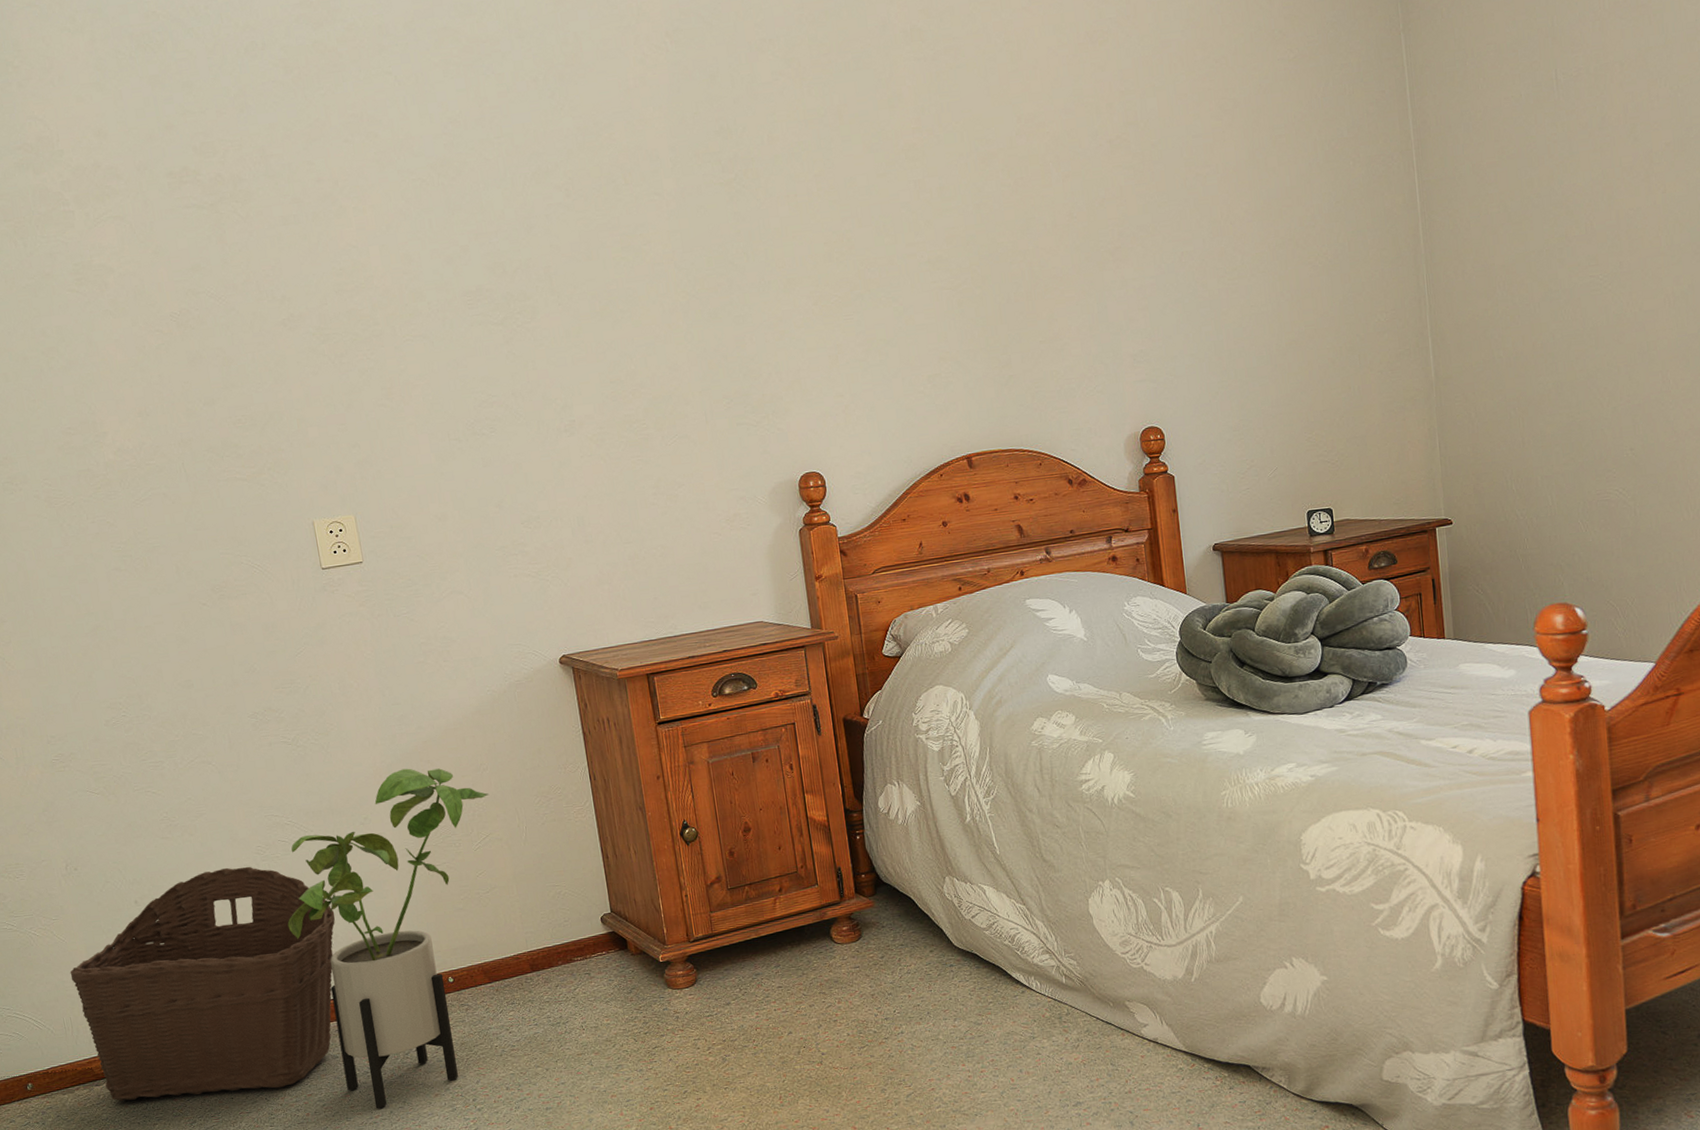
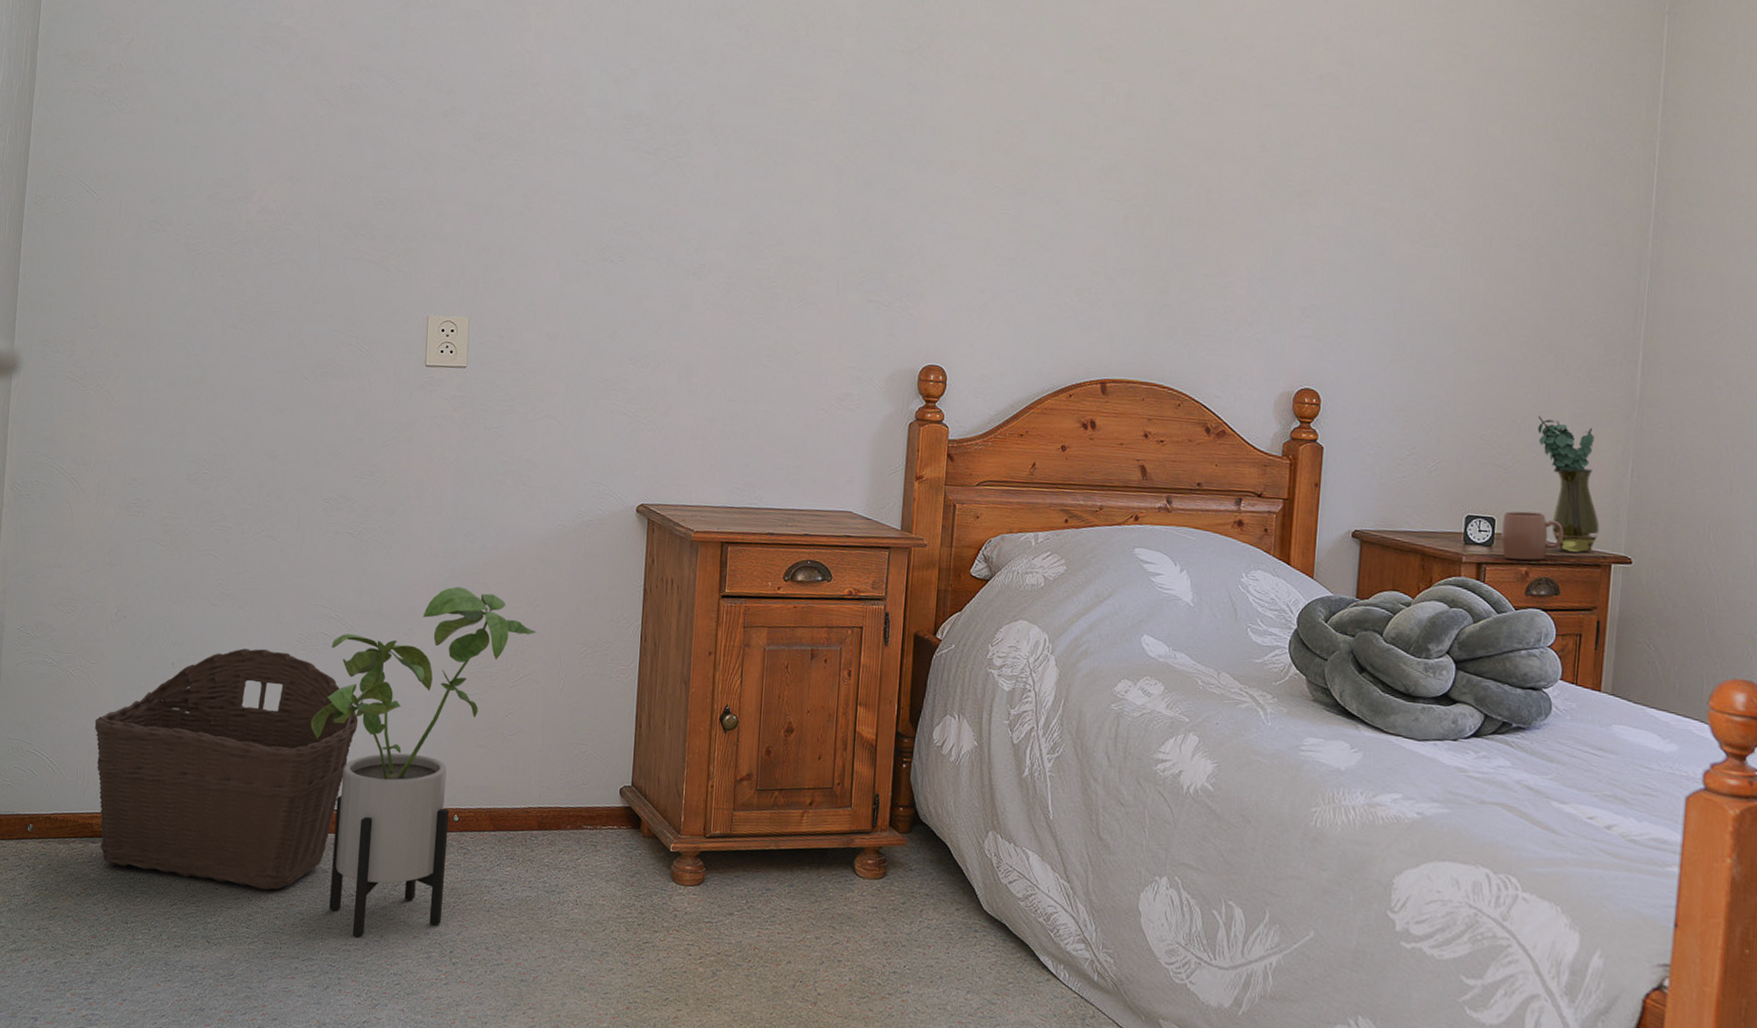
mug: none [1338,496,1392,542] -> present [1501,511,1563,561]
vase: none [1352,411,1421,525] -> present [1537,416,1600,553]

